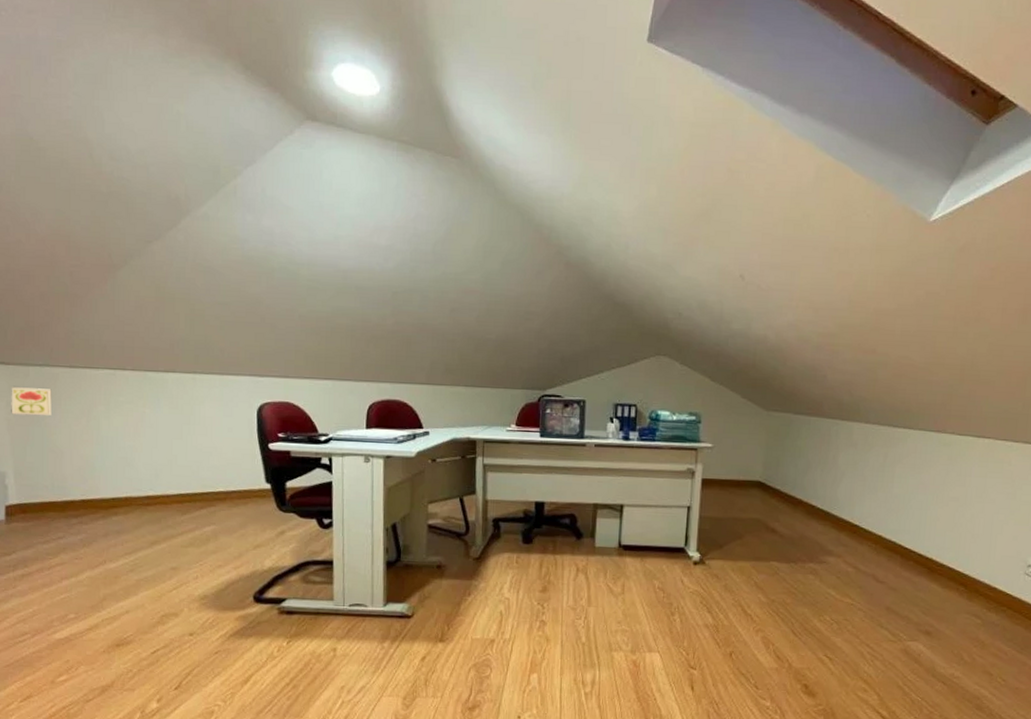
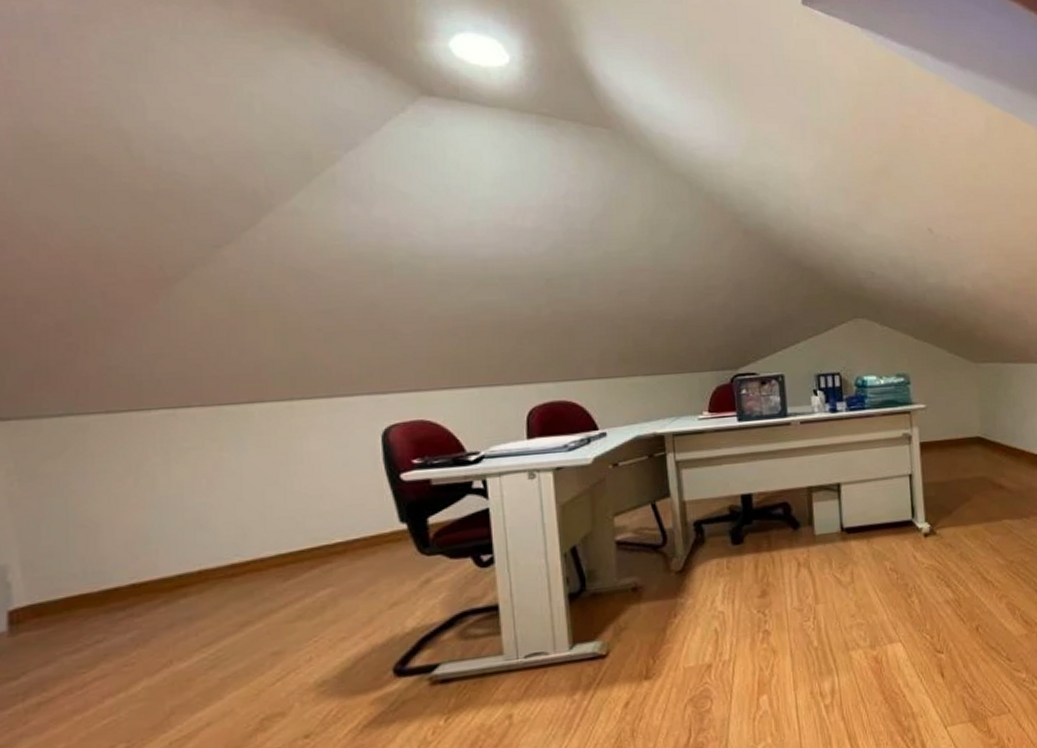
decorative tile: present [11,386,52,416] -> none [13,444,80,486]

